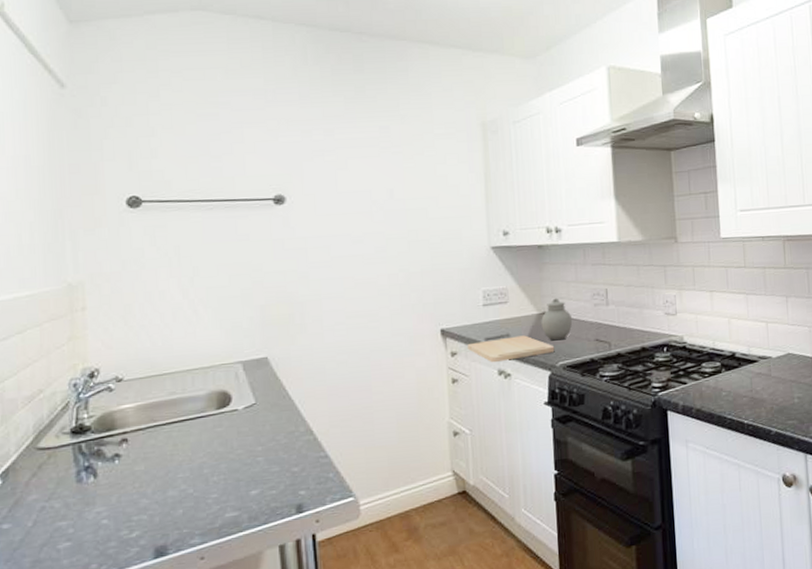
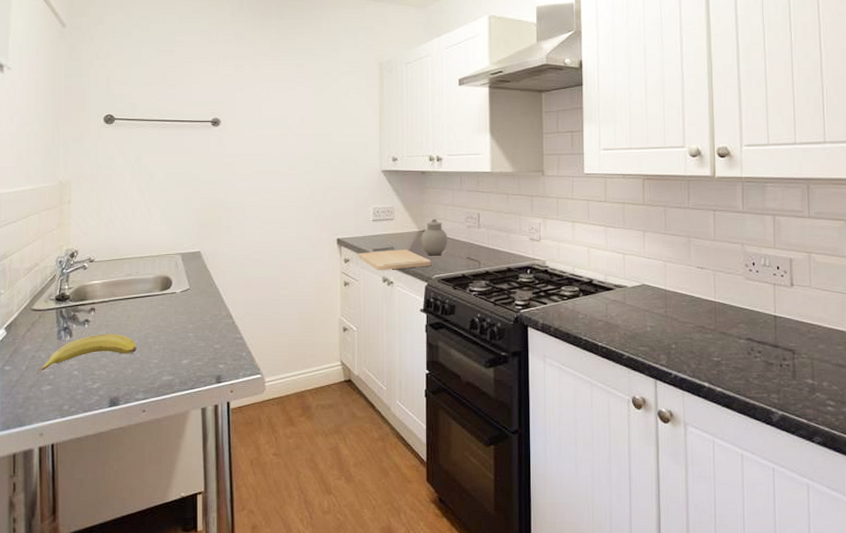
fruit: none [48,467,188,528] -> present [36,334,137,373]

